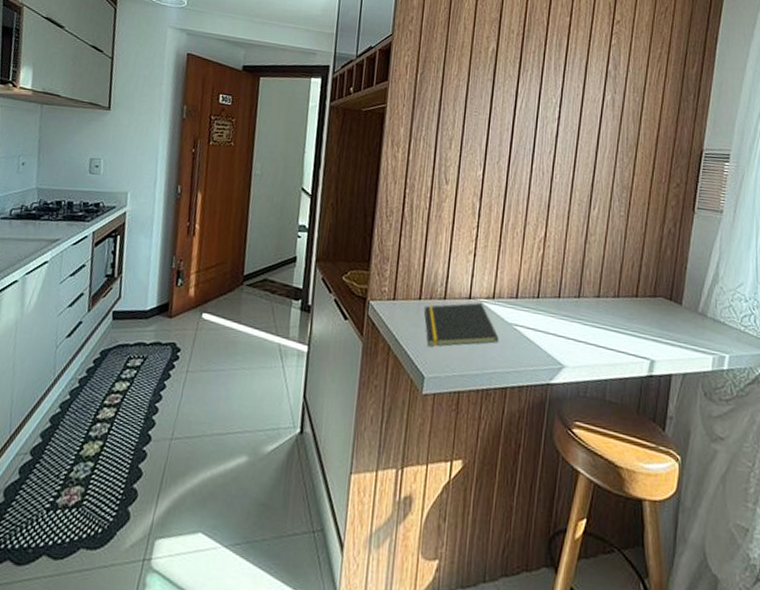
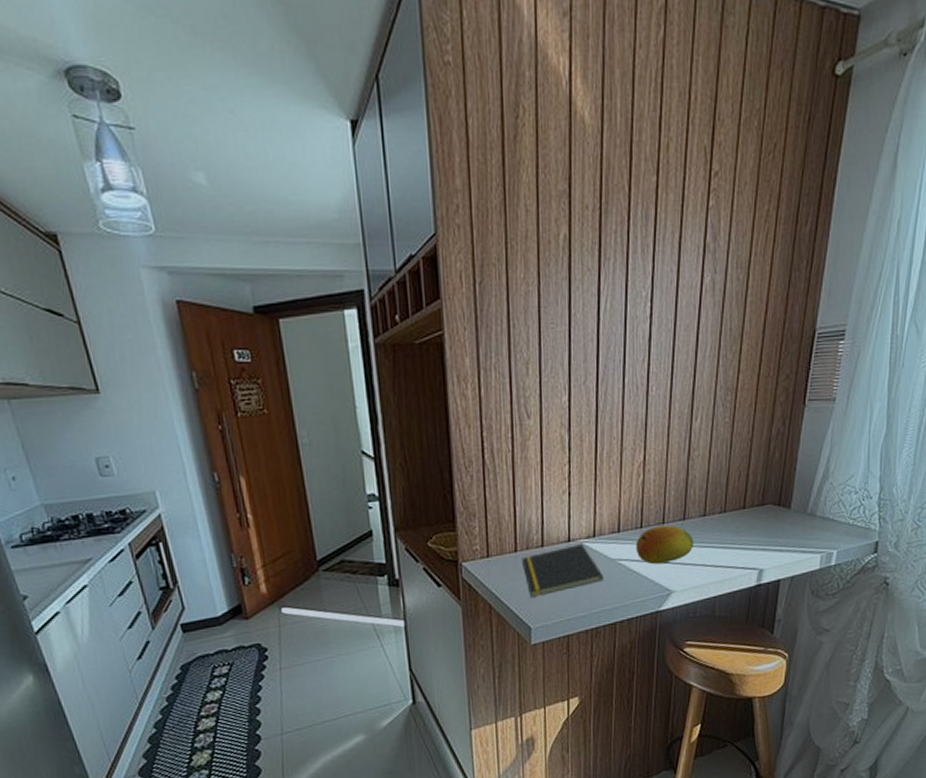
fruit: none [531,298,587,337] -> present [635,525,694,565]

